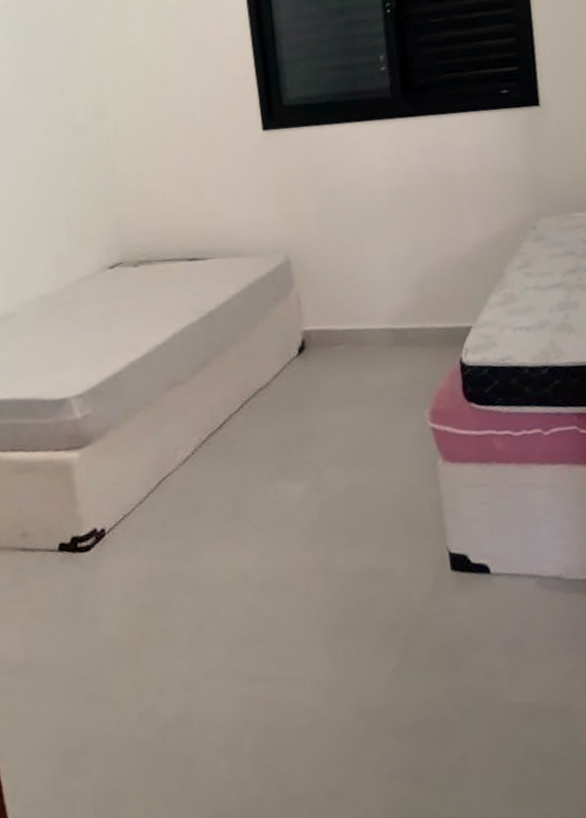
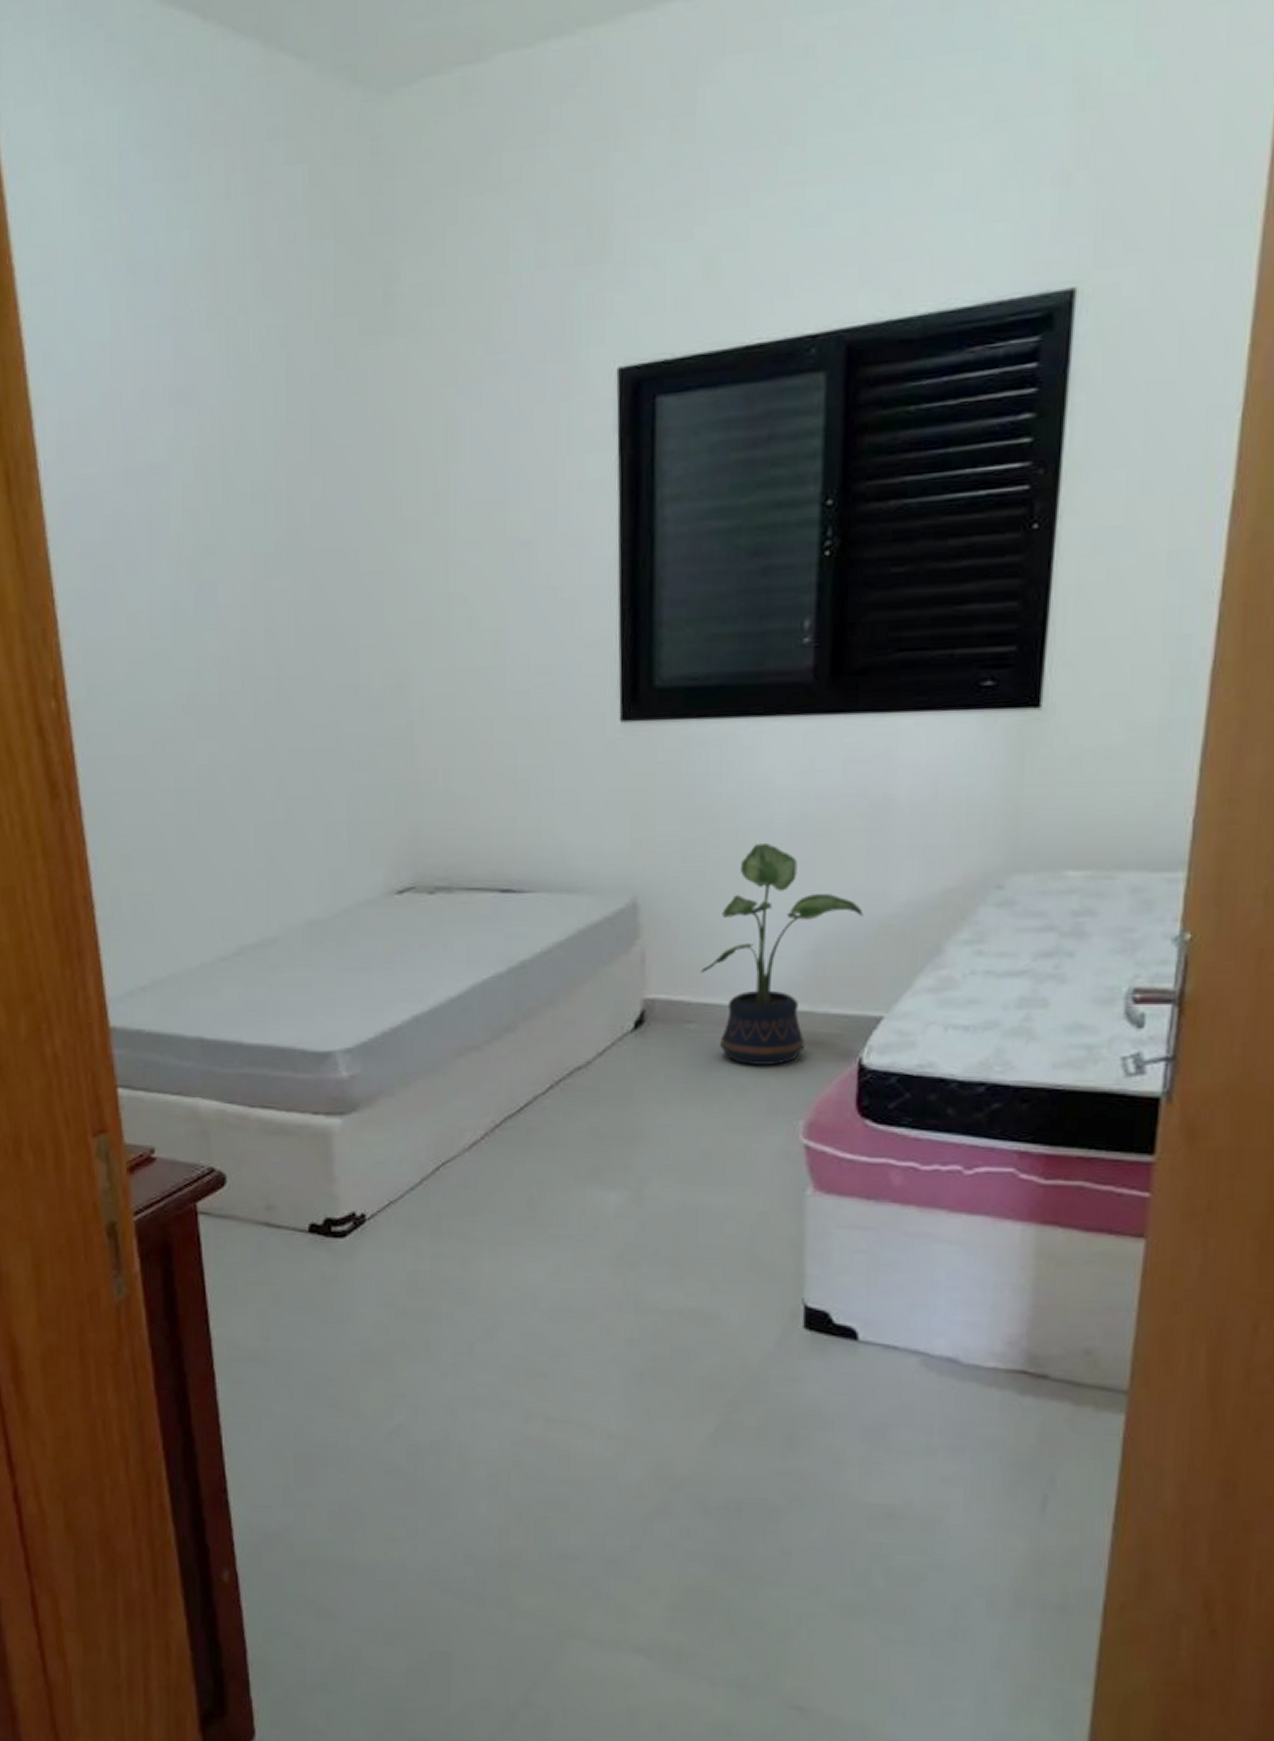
potted plant: none [341,209,448,372] -> present [701,842,863,1065]

